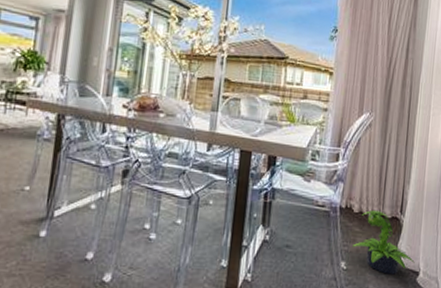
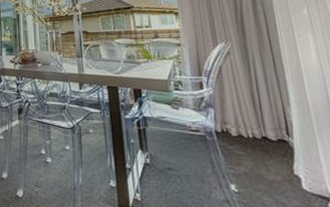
potted plant: present [353,209,415,275] -> none [239,132,321,199]

